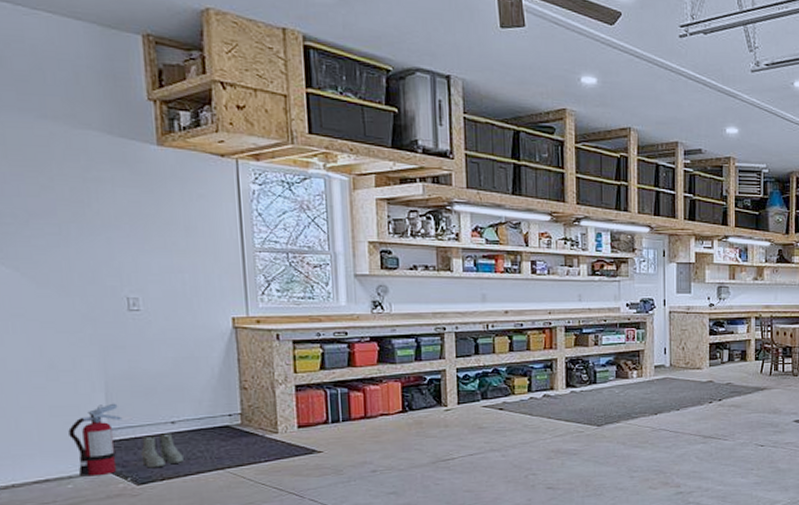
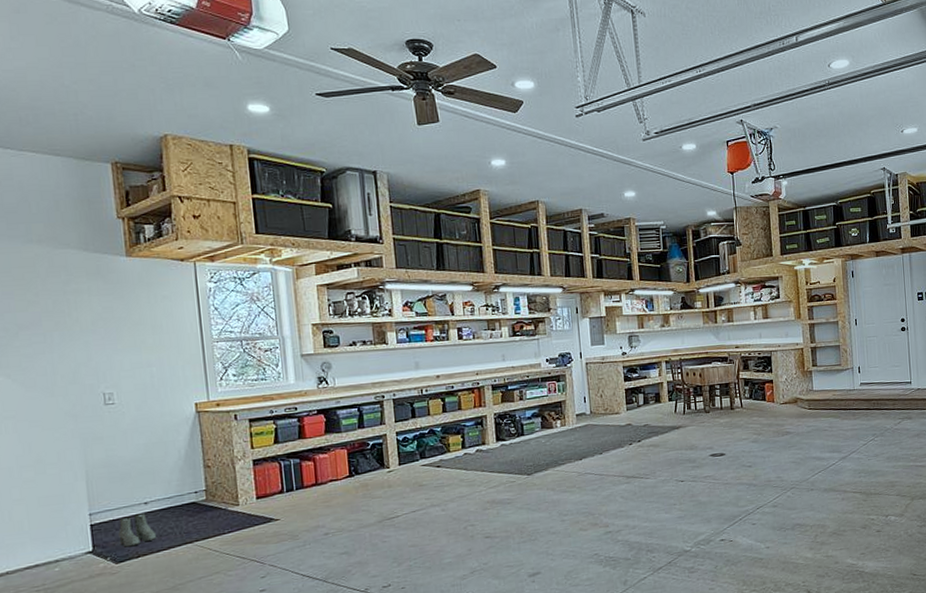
fire extinguisher: present [68,403,123,477] -> none [55,489,102,560]

